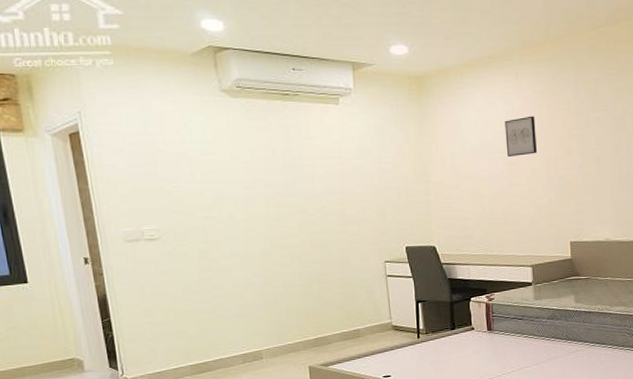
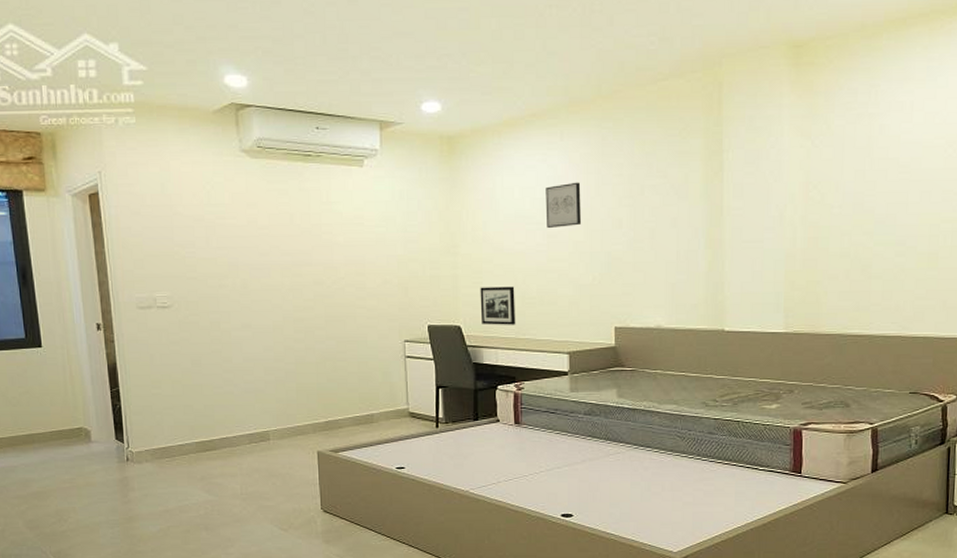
picture frame: none [451,209,485,245] -> present [480,286,516,325]

